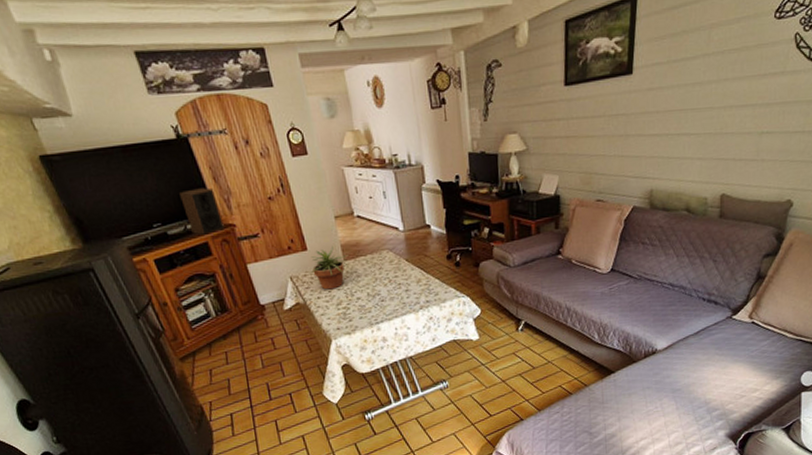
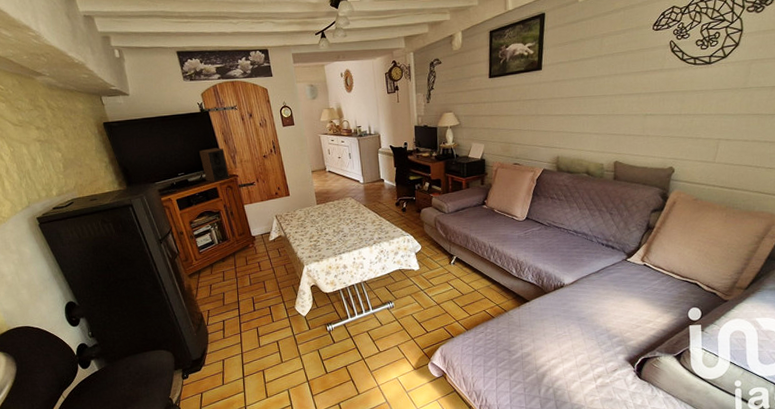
potted plant: present [309,246,349,290] -> none [290,193,321,226]

